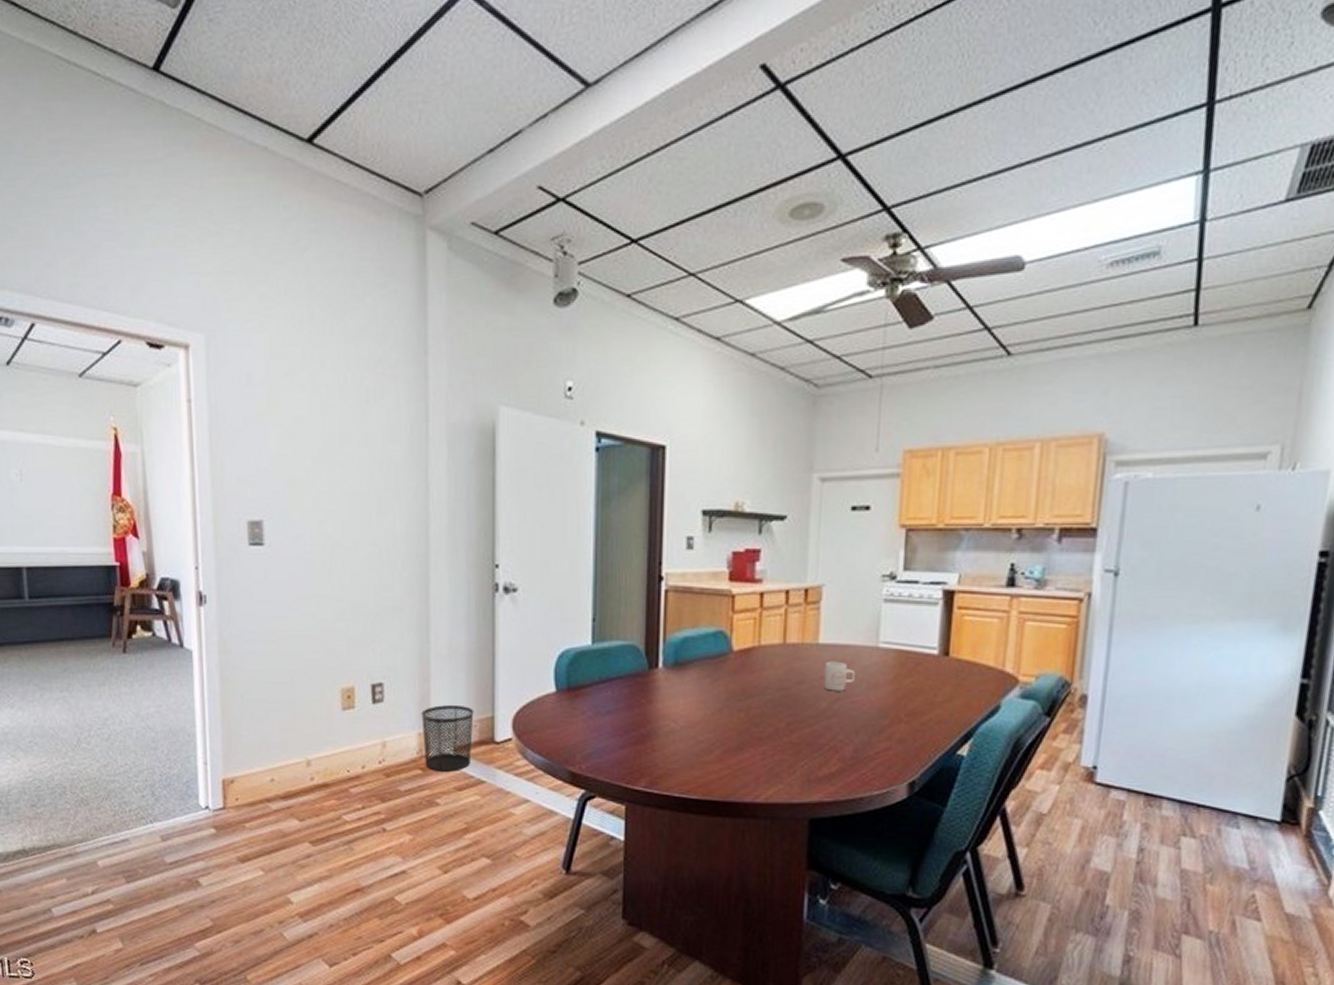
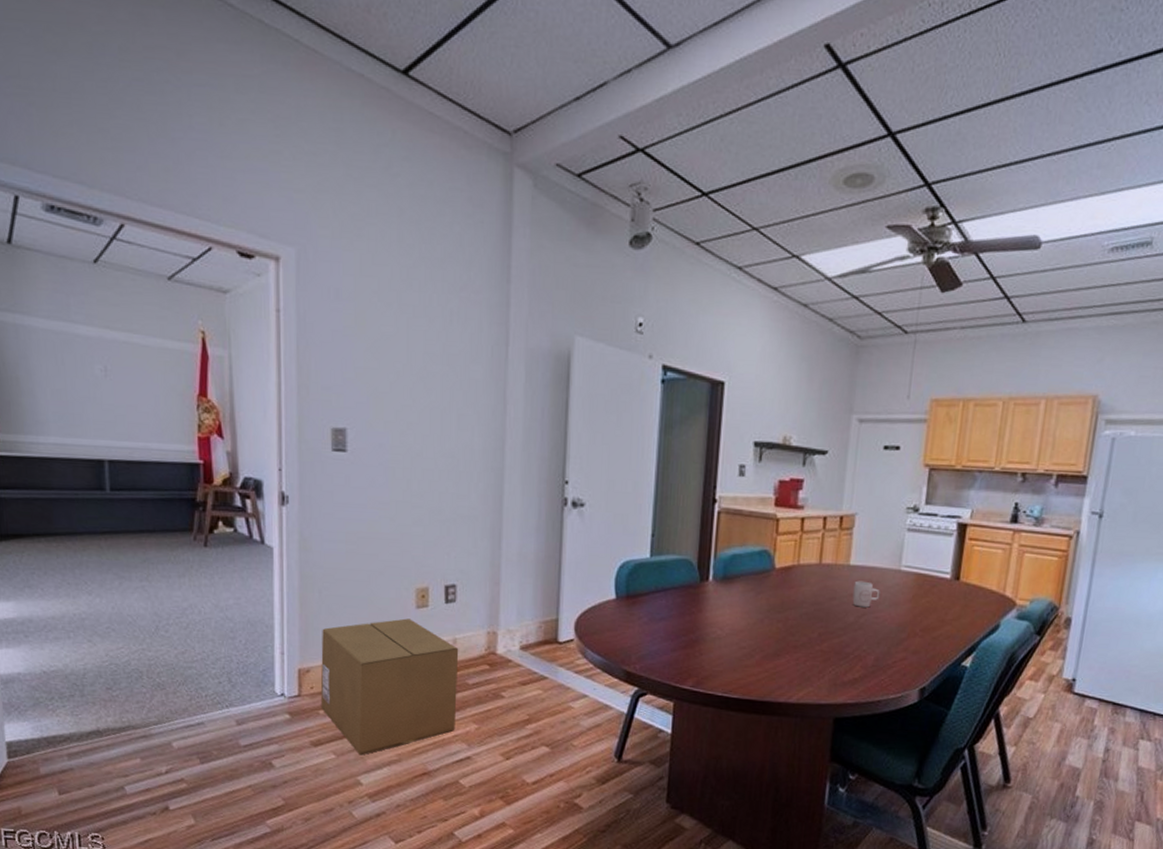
box: none [245,721,389,871] -> present [320,618,459,755]
waste bin: present [421,705,474,772] -> none [491,607,540,668]

